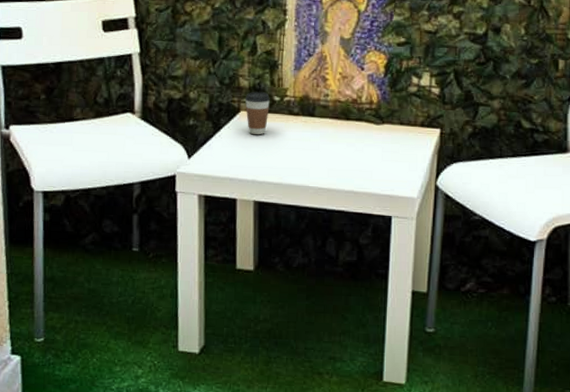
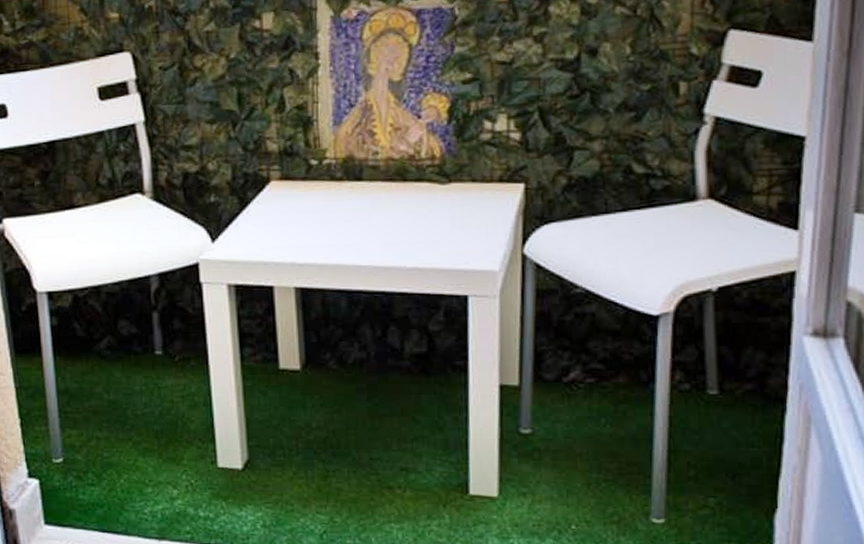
coffee cup: present [244,91,270,135] -> none [274,155,306,209]

